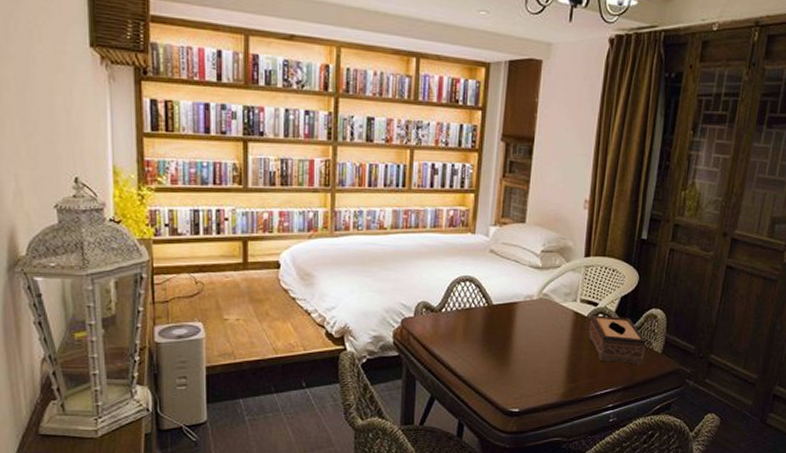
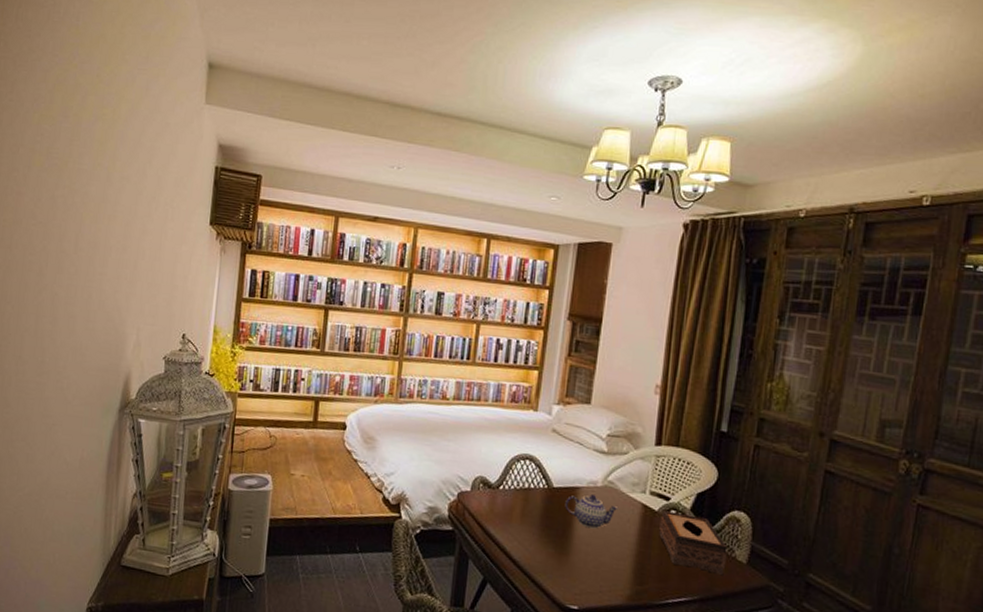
teapot: none [504,308,553,339] -> present [565,495,619,529]

